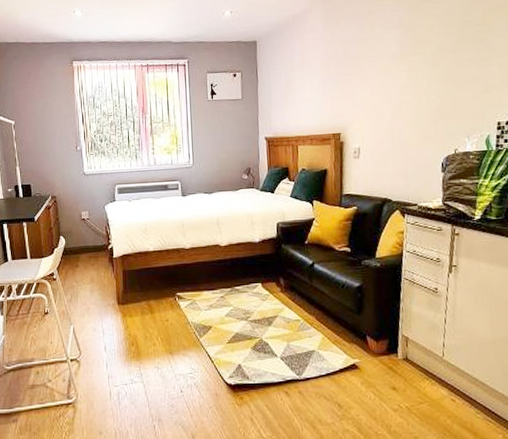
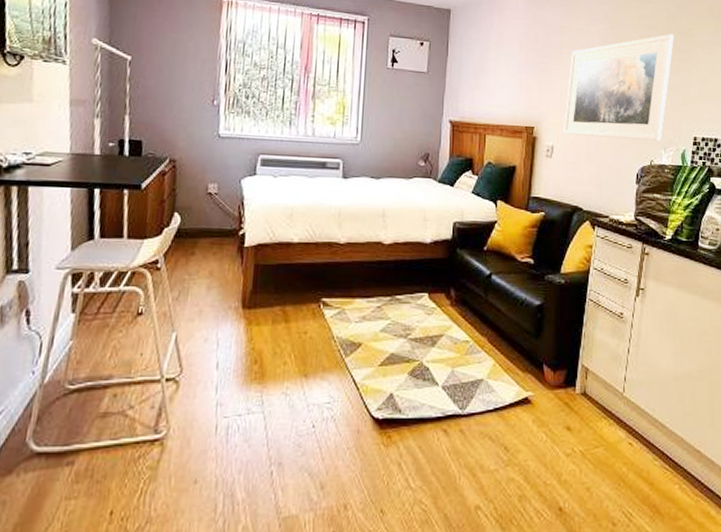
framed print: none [368,27,471,136] -> present [564,34,674,142]

